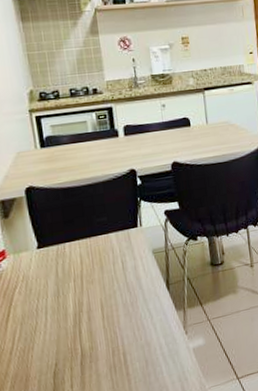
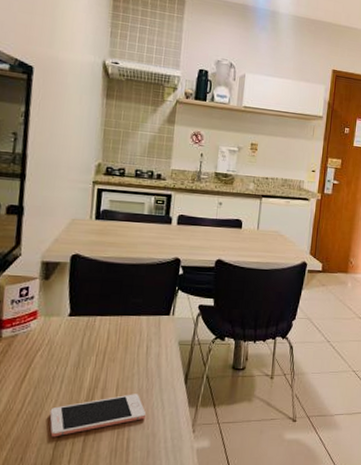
cell phone: none [41,309,136,367] -> present [49,394,146,438]

